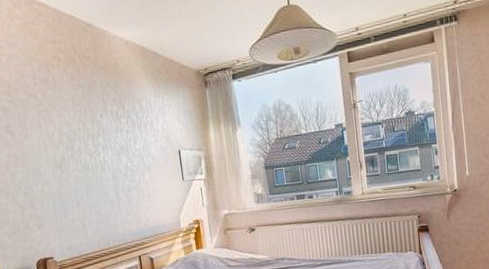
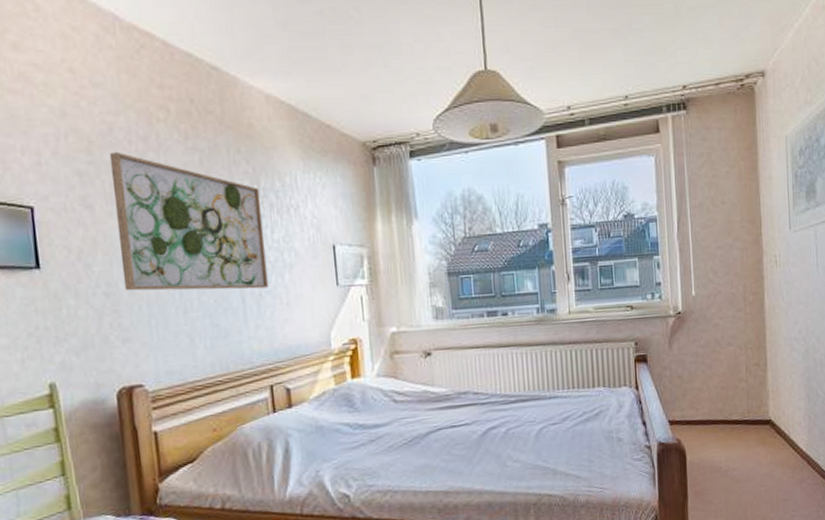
wall art: none [22,92,135,191] -> present [109,151,269,291]

